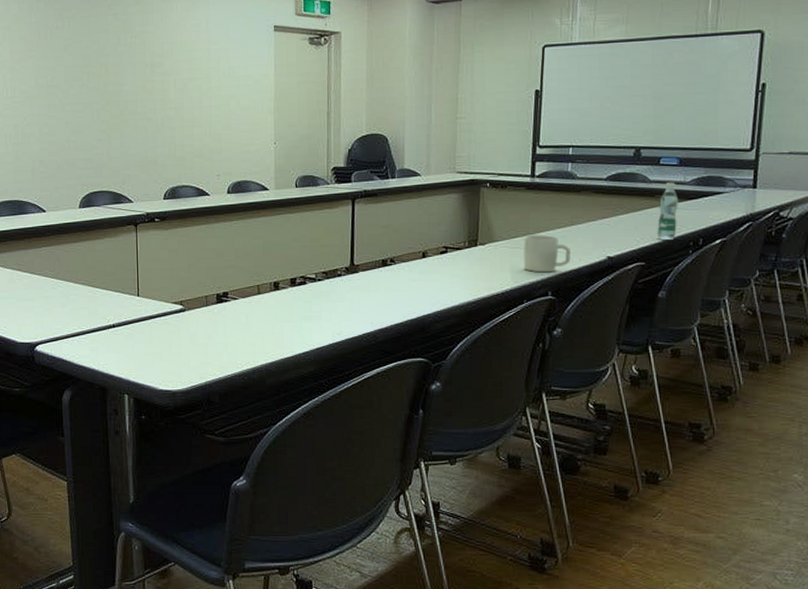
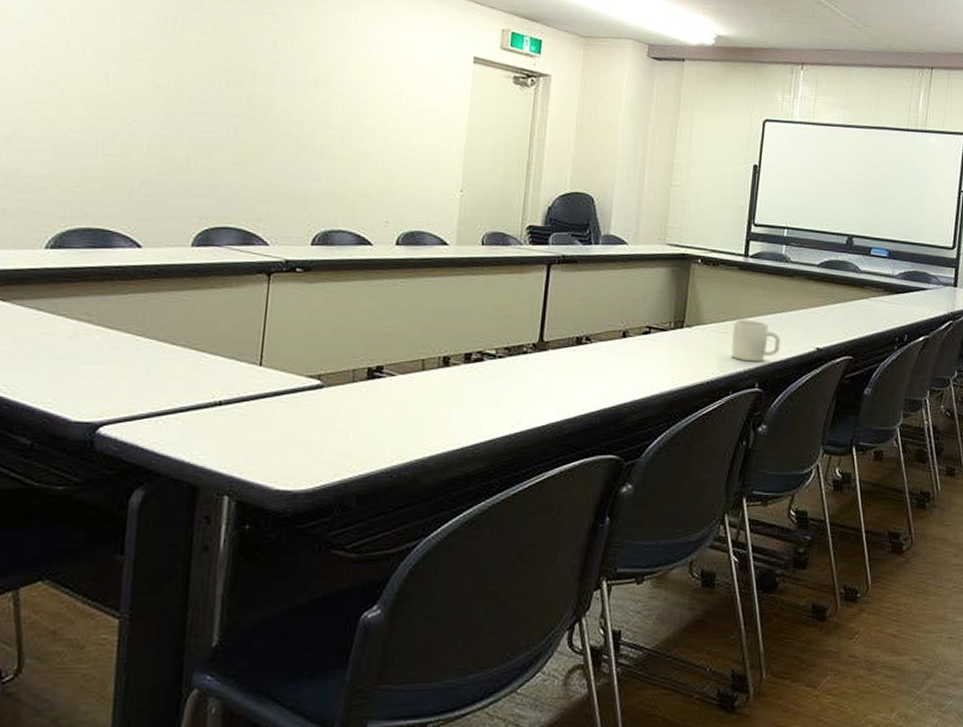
bottle: present [657,182,679,240] -> none [865,274,887,334]

